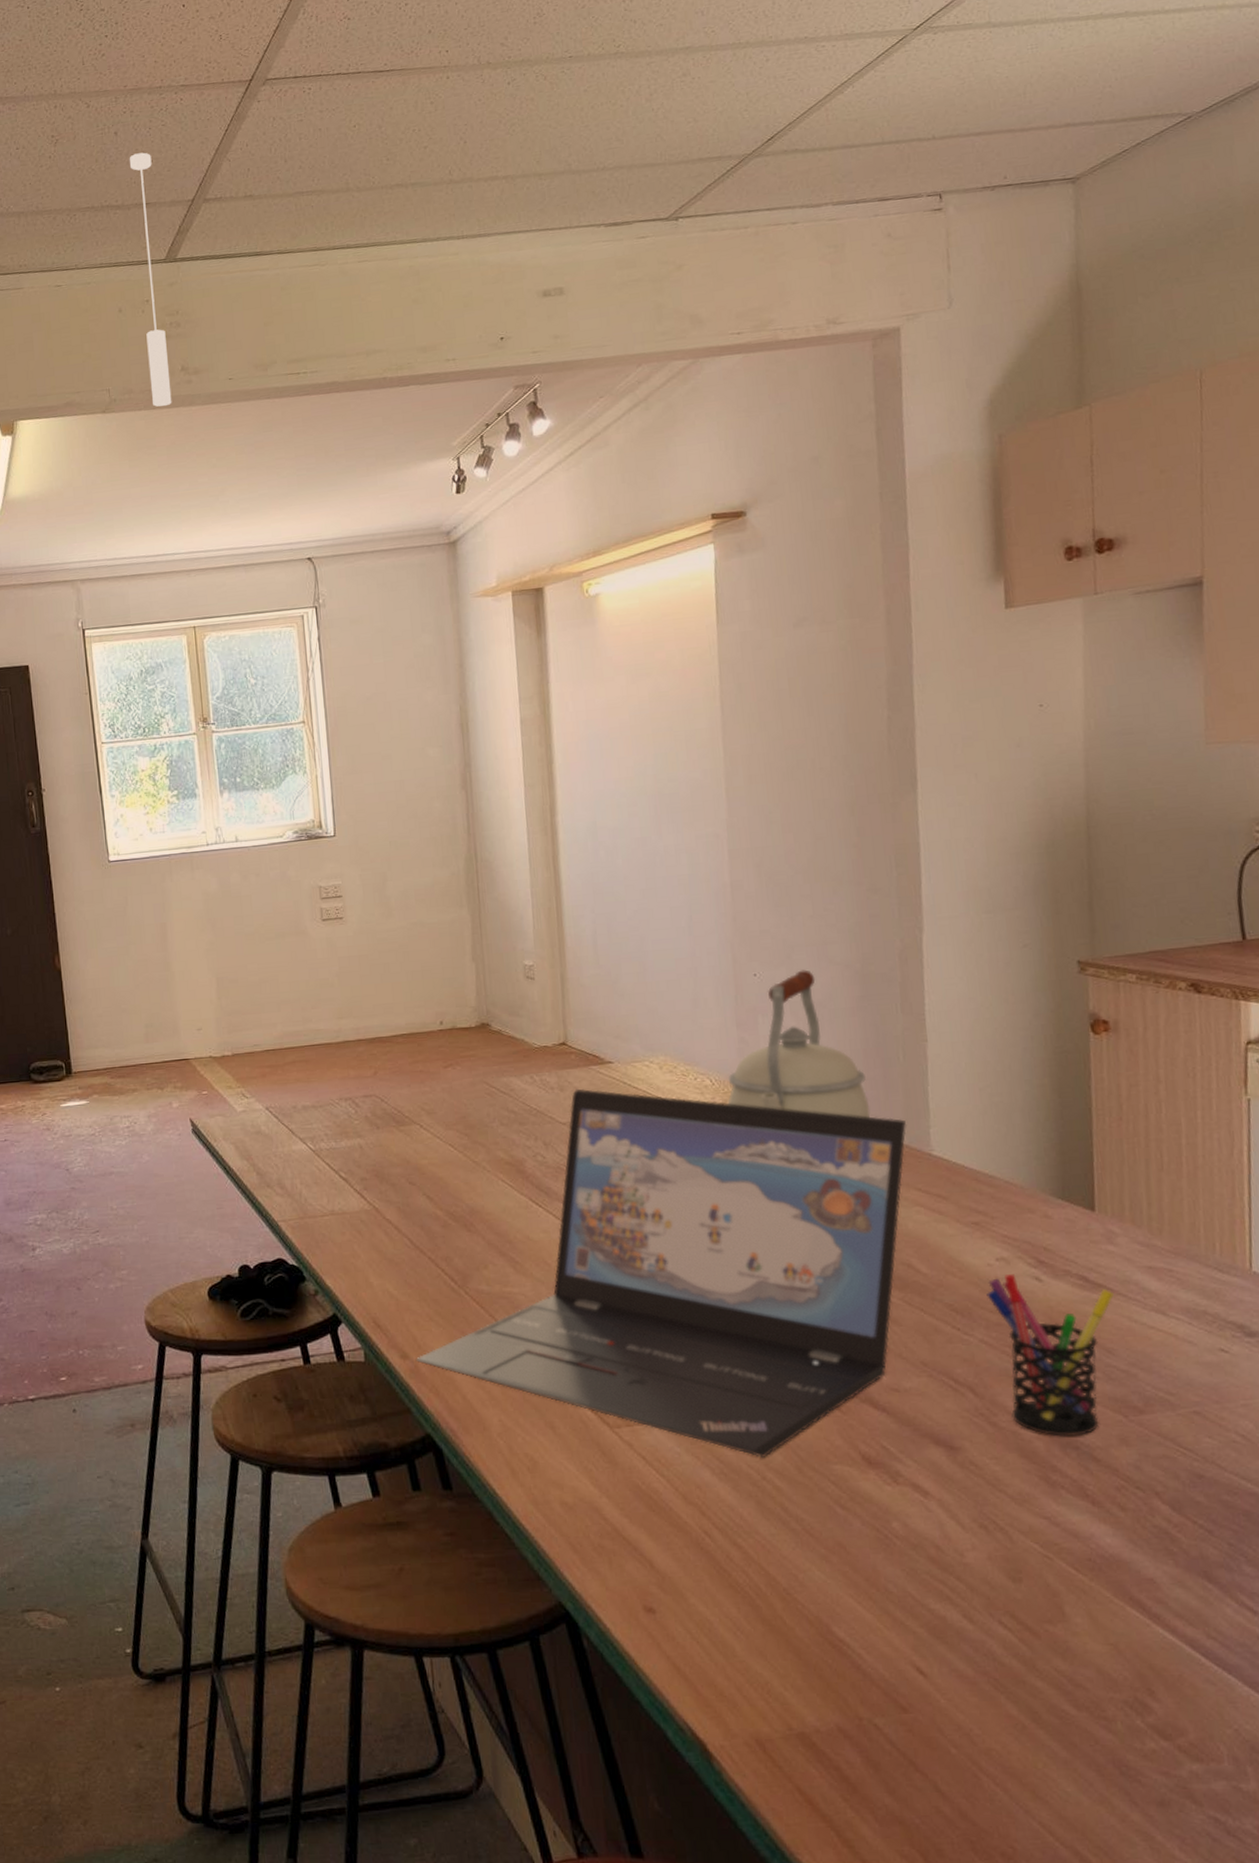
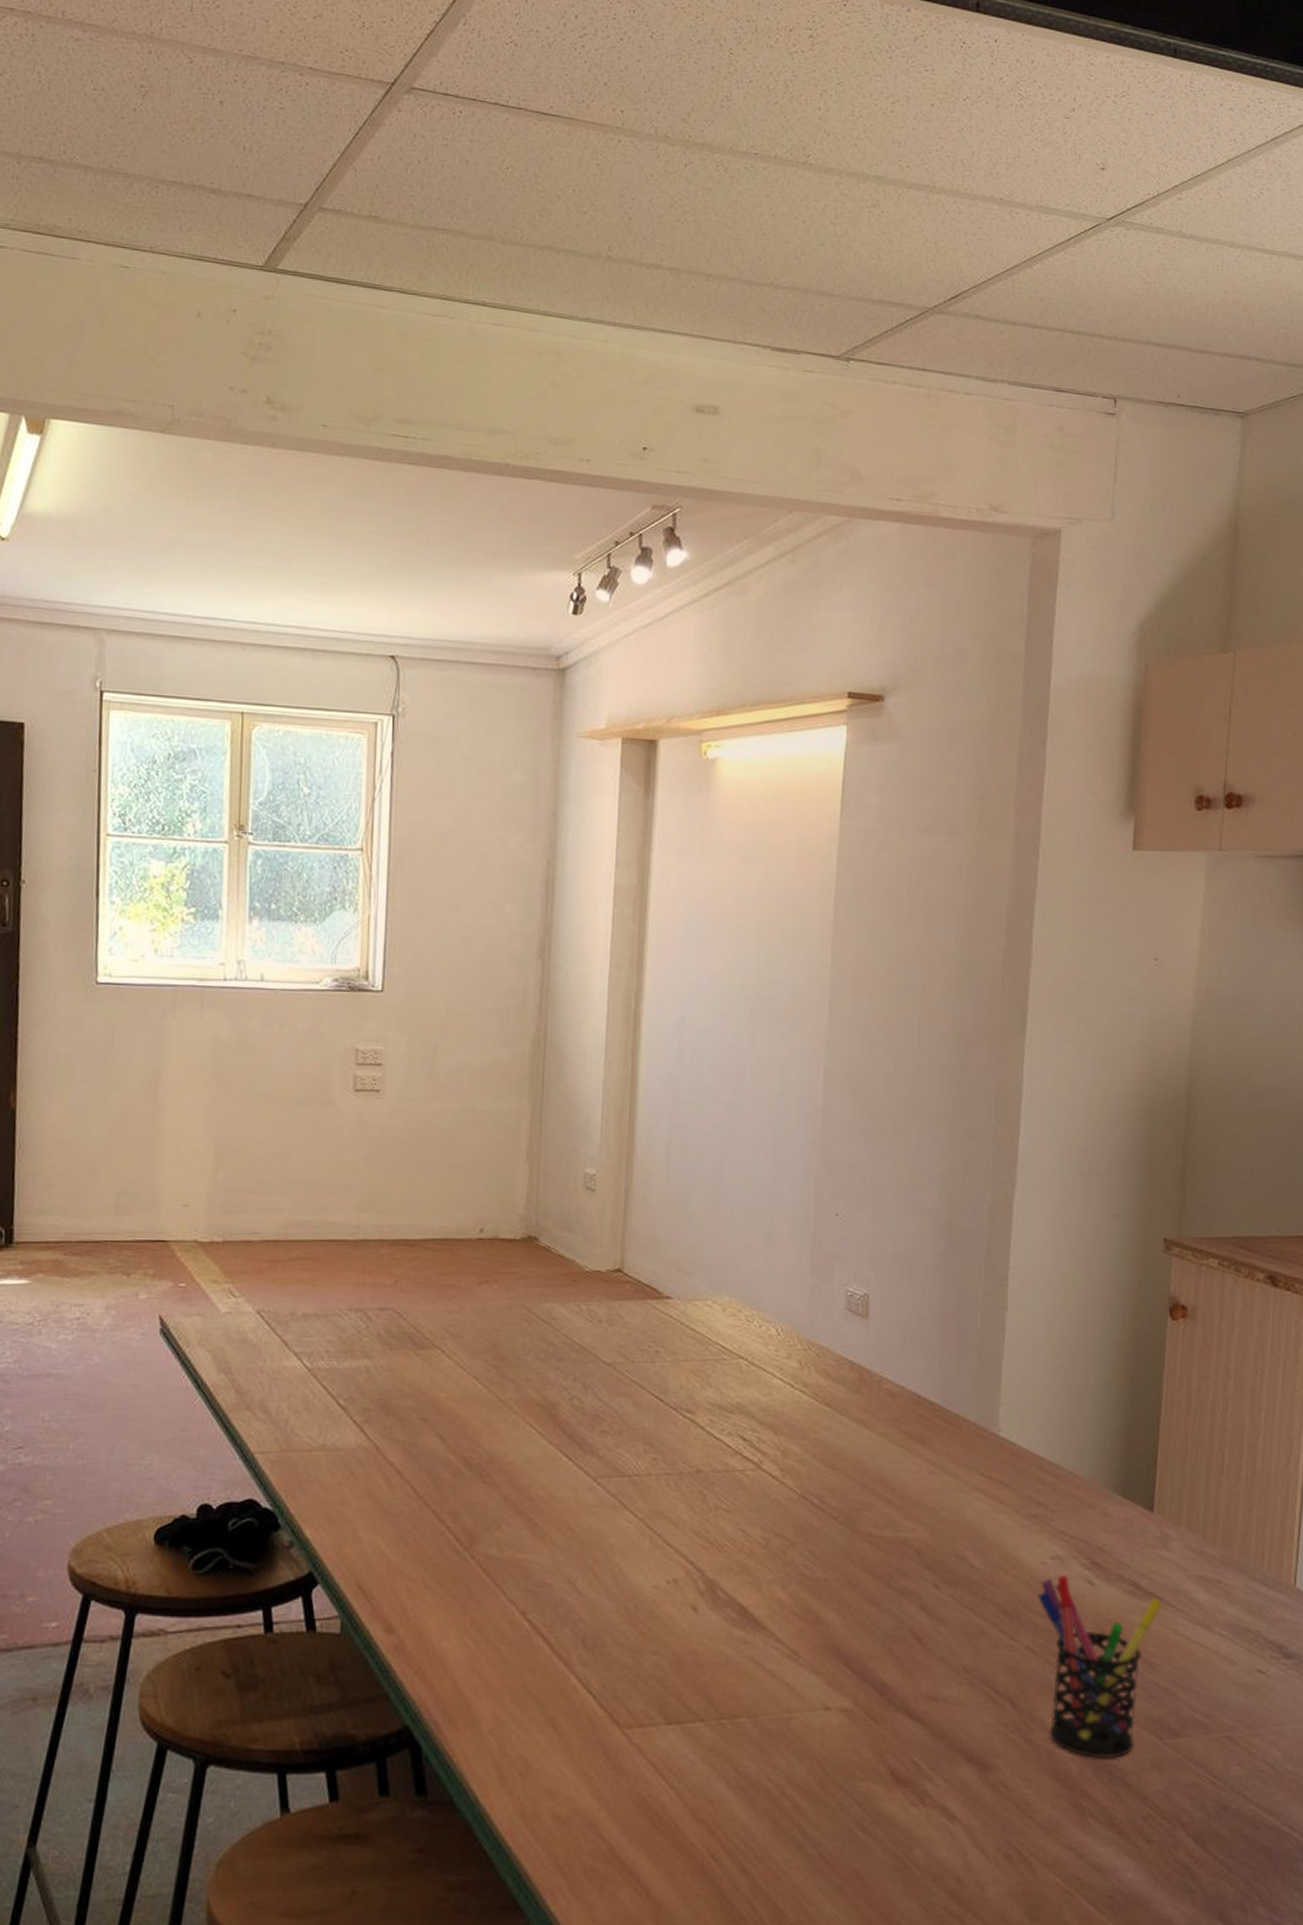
pendant lamp: present [129,152,172,407] -> none [225,133,262,441]
laptop: present [415,1088,907,1457] -> none [401,1324,977,1770]
kettle: present [727,969,871,1118] -> none [792,1215,941,1388]

